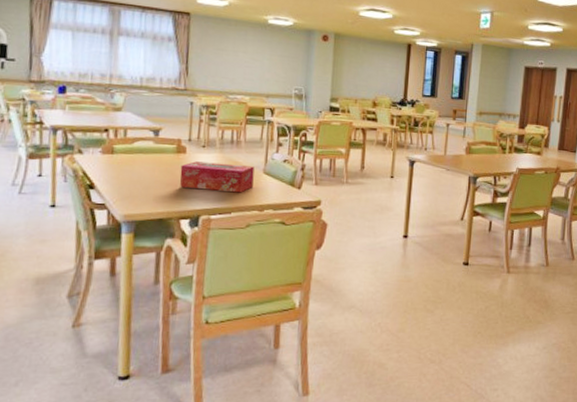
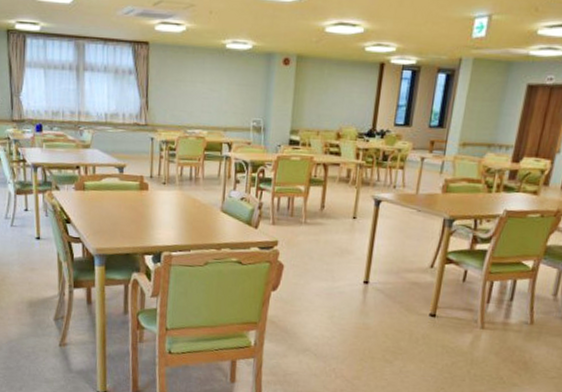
tissue box: present [179,161,255,193] -> none [143,198,212,231]

